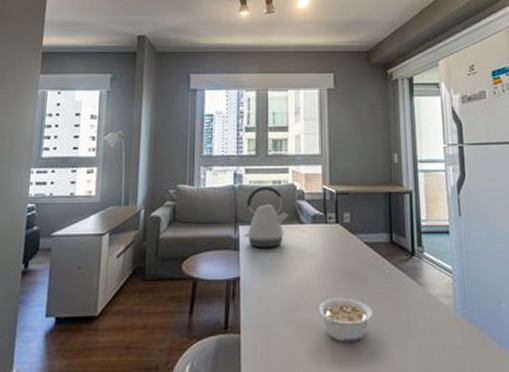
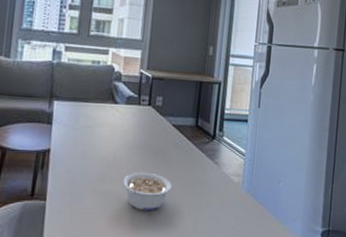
kettle: present [244,186,290,248] -> none [58,64,105,124]

